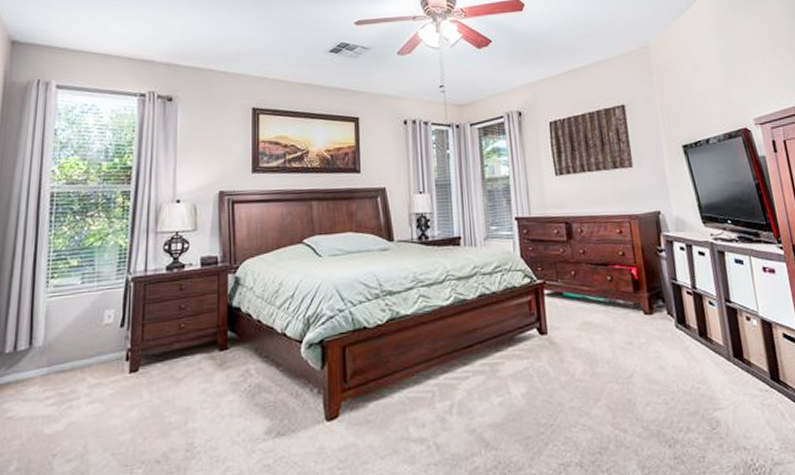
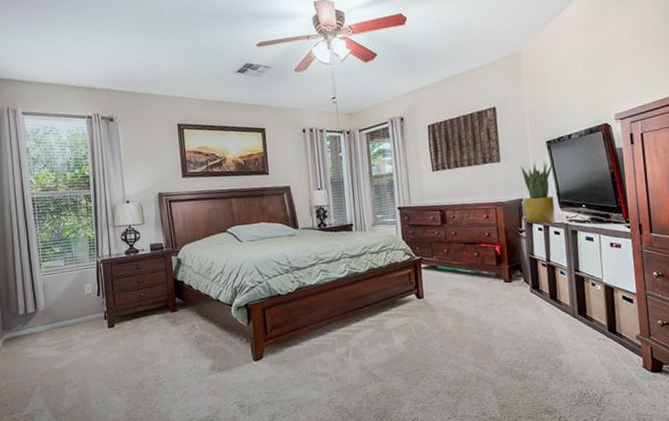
planter: none [656,167,699,242] -> present [521,160,555,224]

